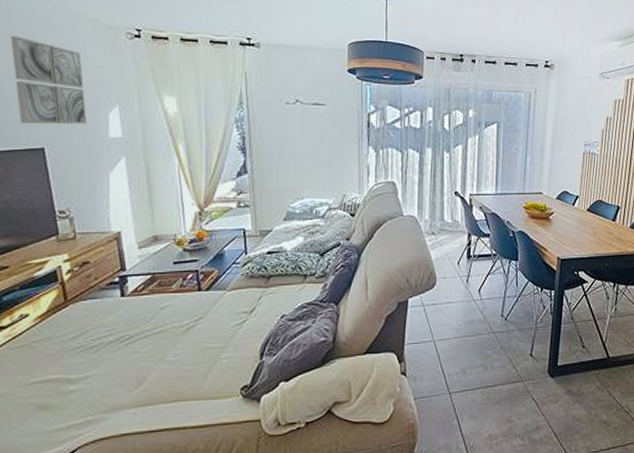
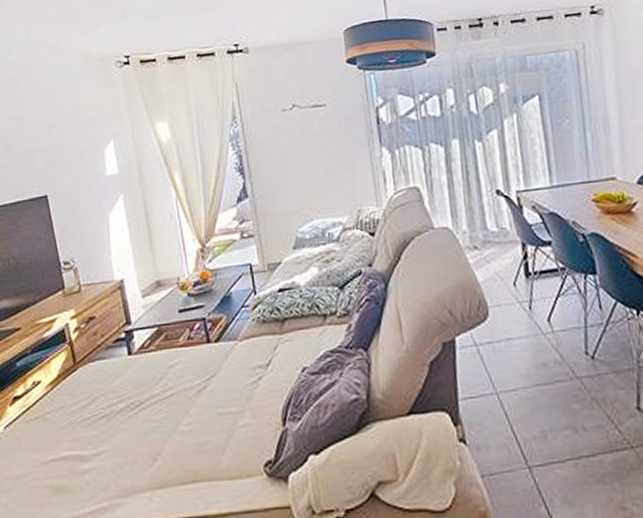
wall art: present [11,36,87,125] -> none [14,83,85,173]

